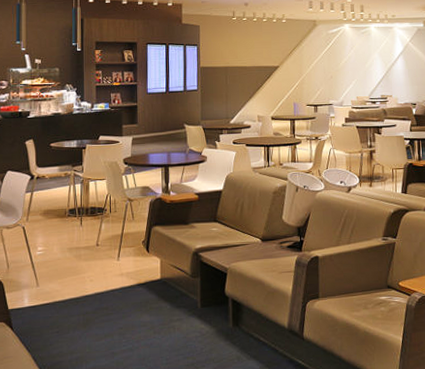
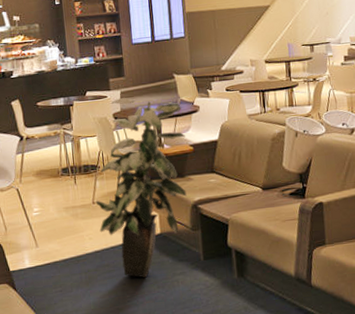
indoor plant: none [99,144,191,323] -> present [95,98,187,278]

